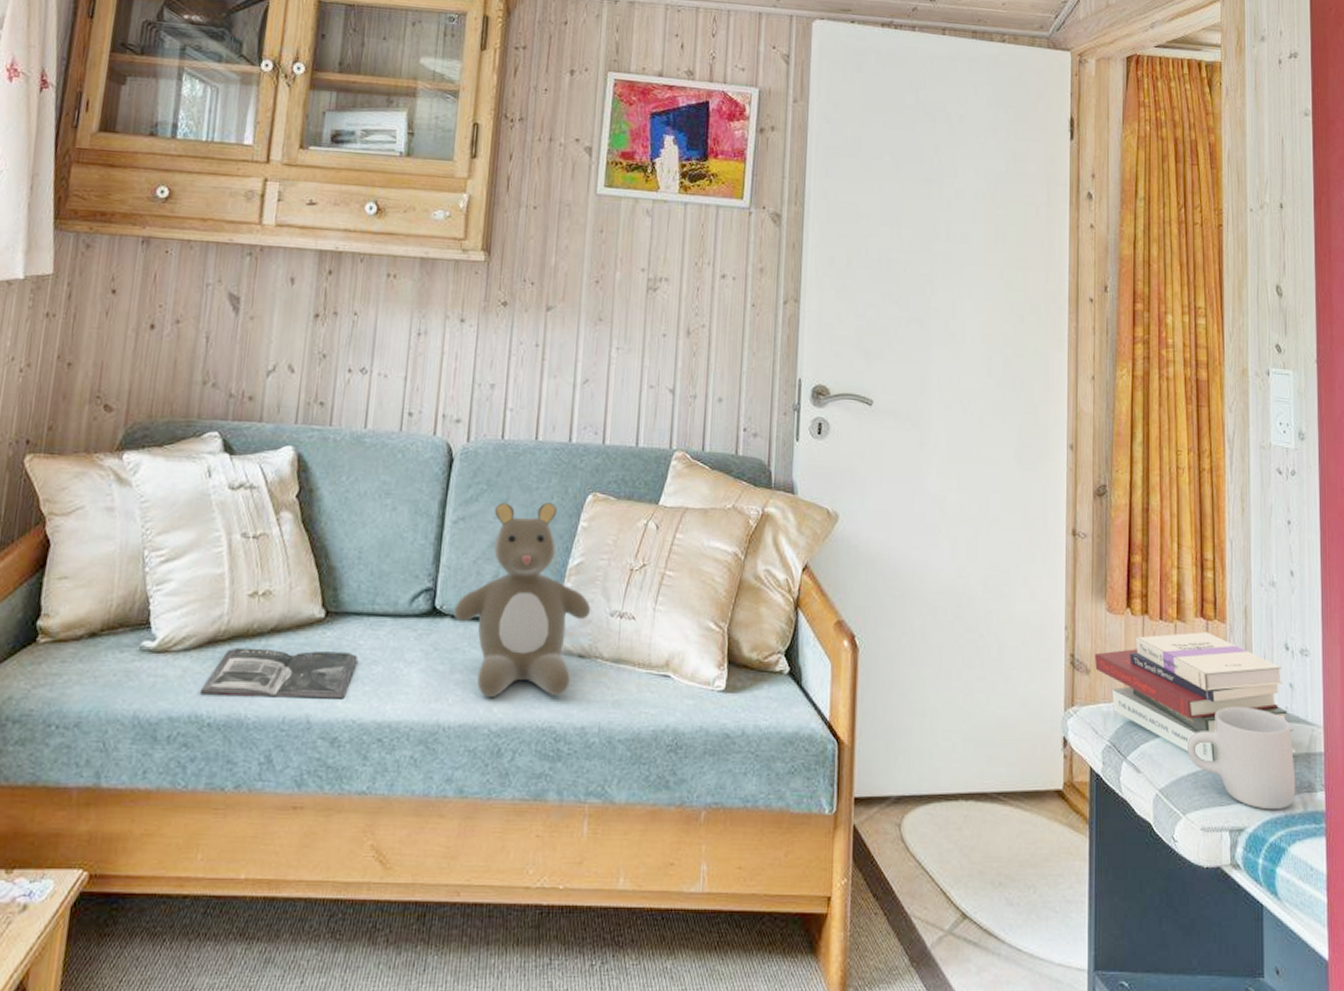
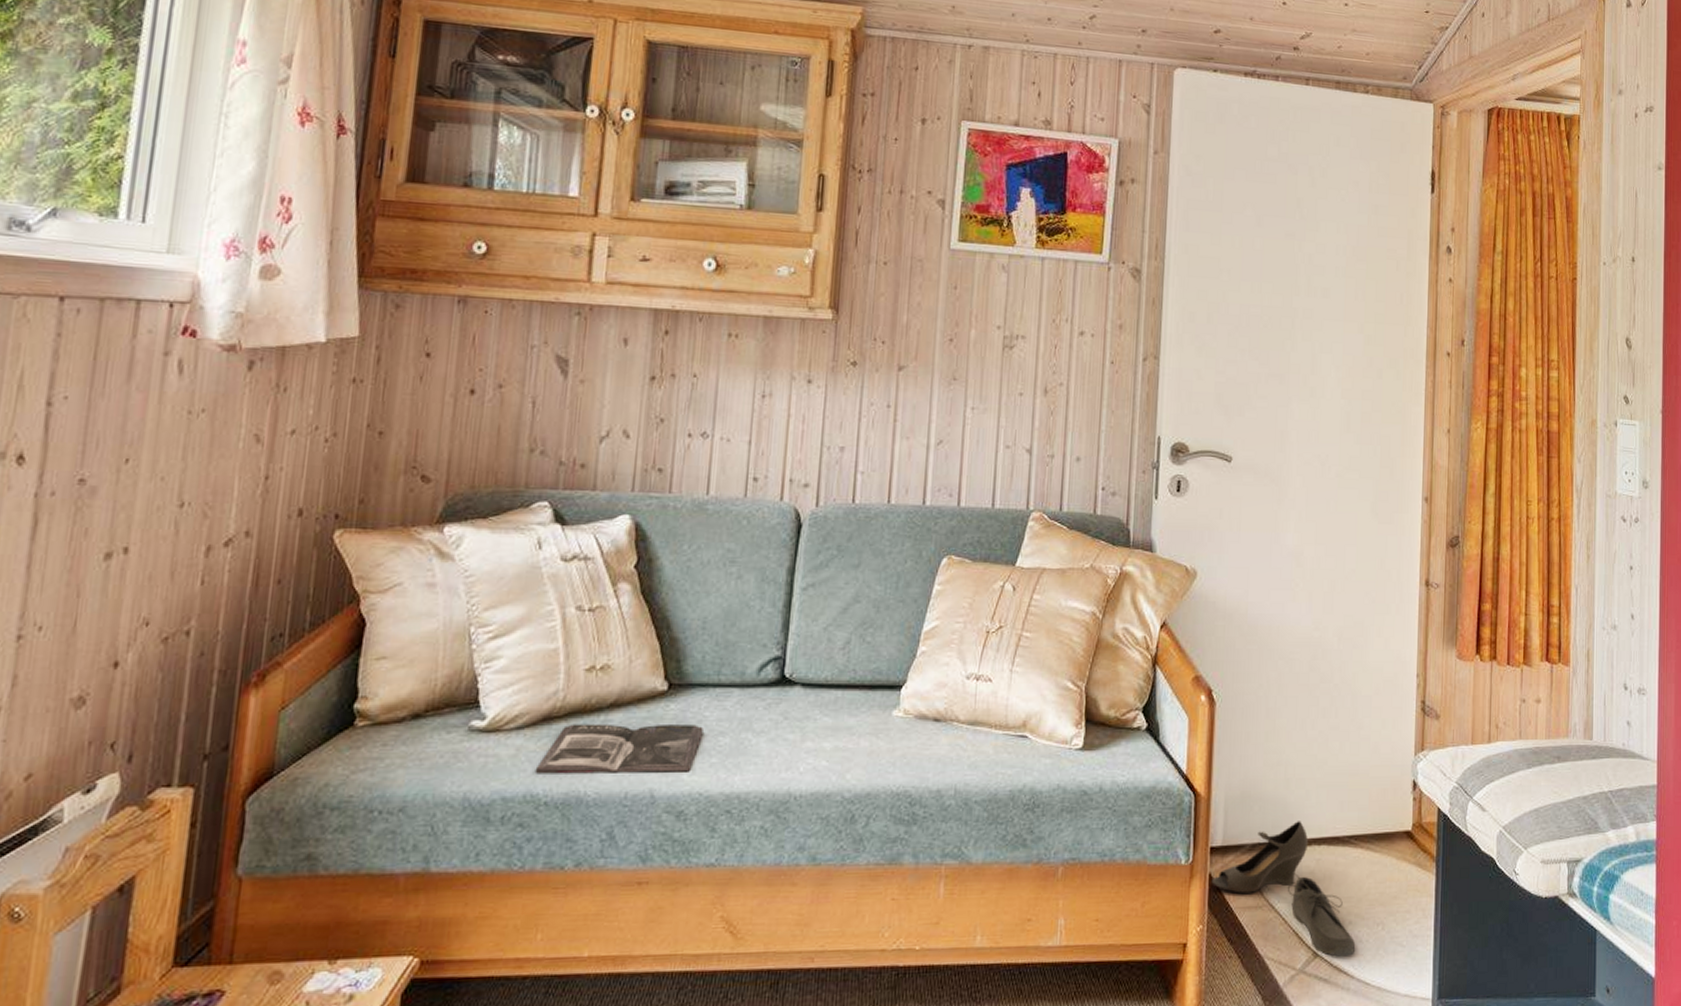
teddy bear: present [453,502,591,698] -> none [803,567,947,765]
shoe: none [856,774,956,847] -> present [1211,821,1309,893]
shoe: none [935,829,1005,918] -> present [1288,873,1355,956]
books: present [1094,632,1296,763] -> none [1444,675,1632,799]
mug: present [1187,706,1296,810] -> none [1530,745,1630,841]

